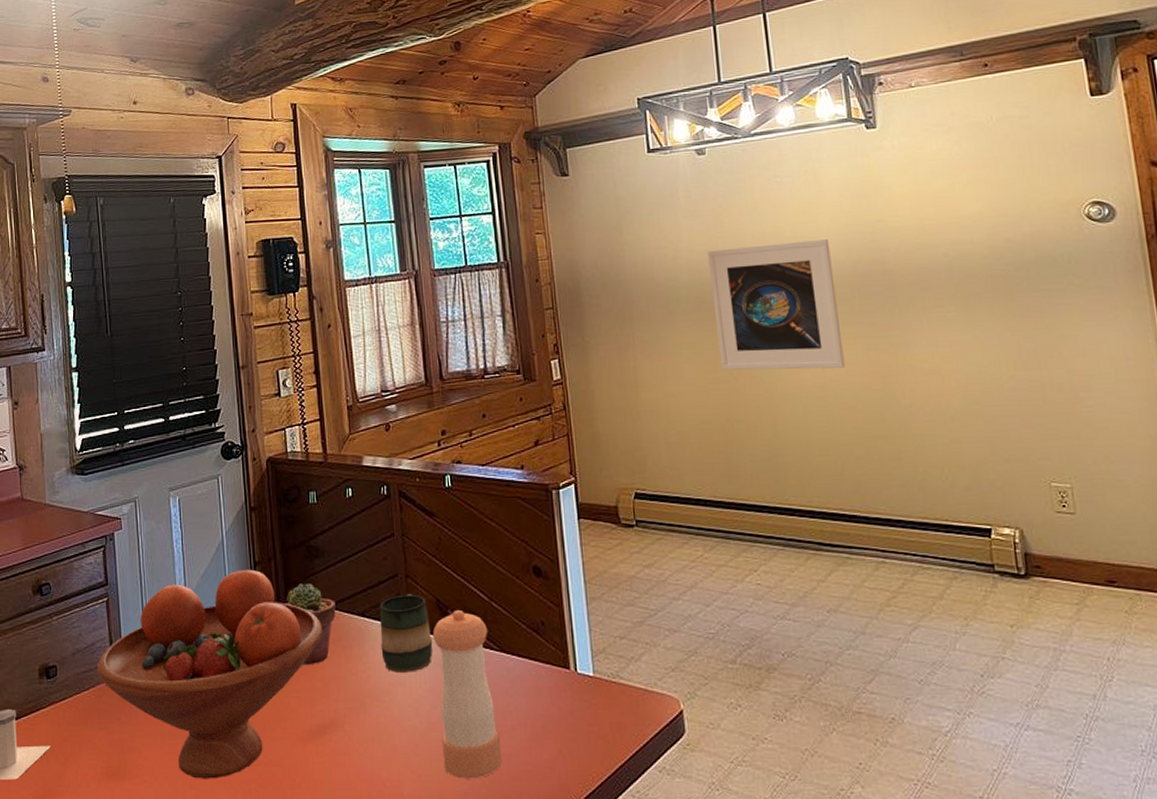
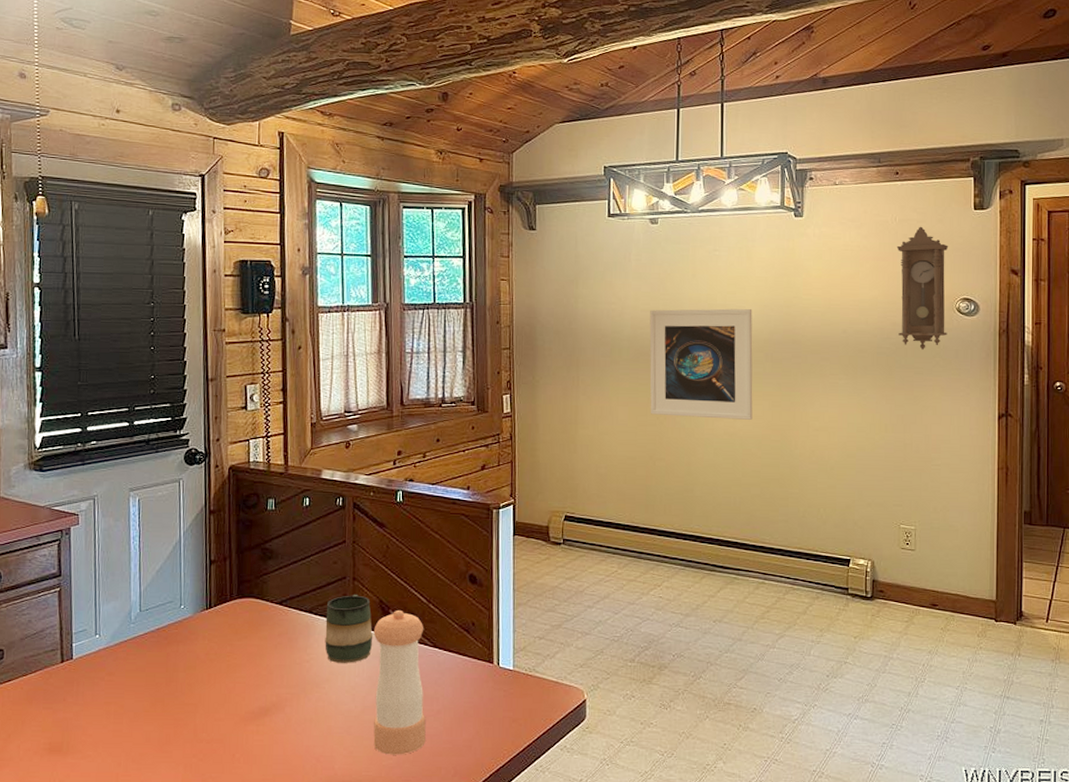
fruit bowl: present [97,569,322,779] -> none [45,567,271,754]
potted succulent: present [286,583,336,666] -> none [238,582,285,655]
pendulum clock: none [997,122,1078,269] -> present [896,226,949,351]

